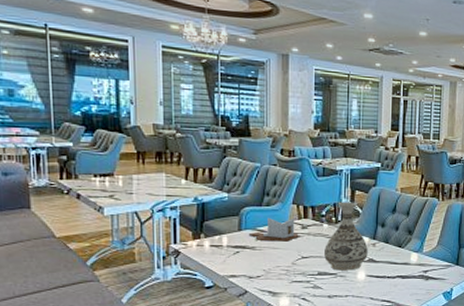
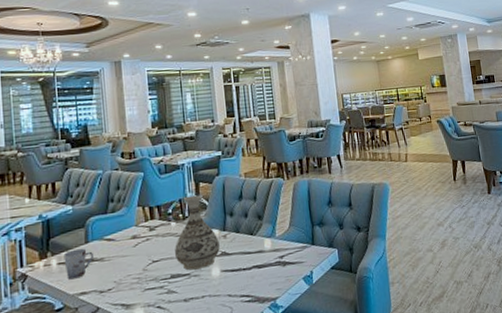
cup: none [216,235,245,262] -> present [63,248,93,280]
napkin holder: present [249,217,299,242] -> none [97,221,148,251]

